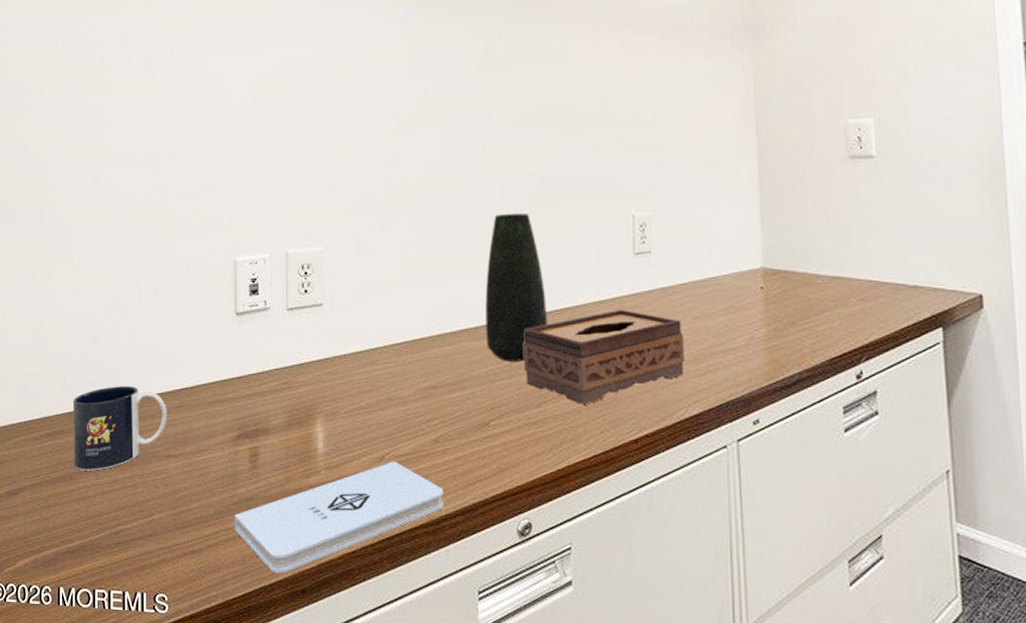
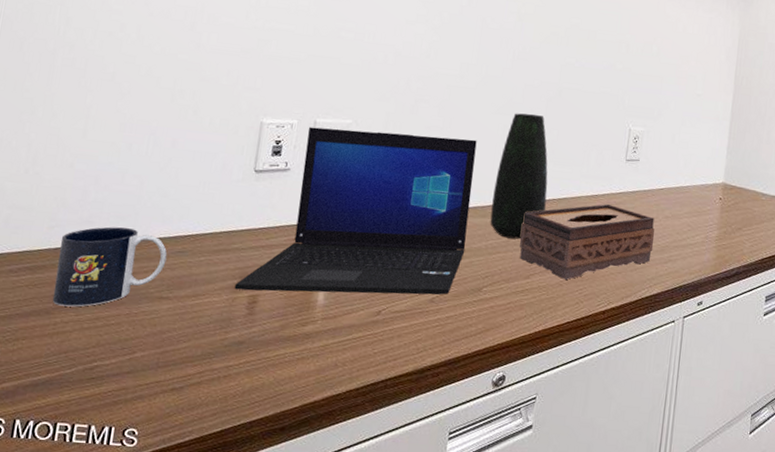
laptop: none [234,251,464,443] -> present [234,127,477,295]
notepad: present [234,461,444,574] -> none [220,316,432,412]

